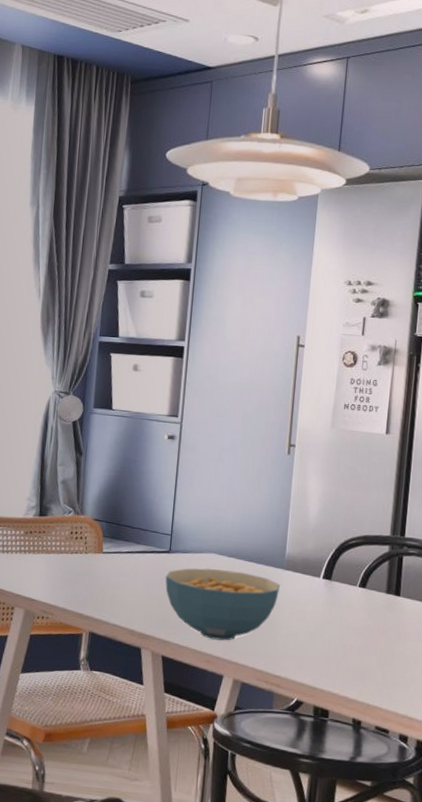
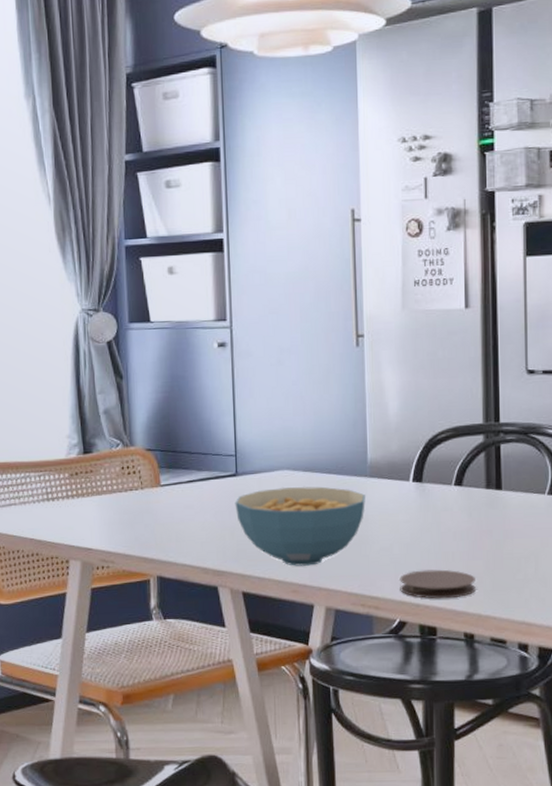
coaster: none [300,657,368,687] -> present [399,569,476,599]

